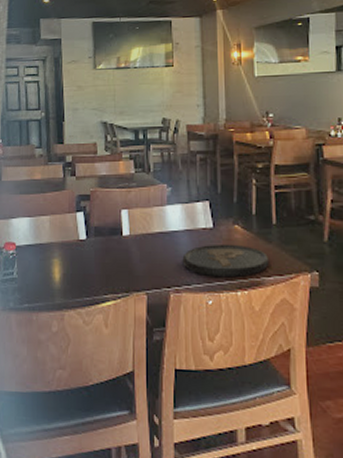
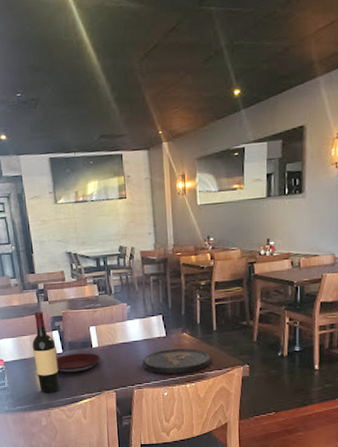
wine bottle: none [51,188,79,290] -> present [32,311,60,393]
plate: none [78,241,131,265] -> present [56,353,100,373]

